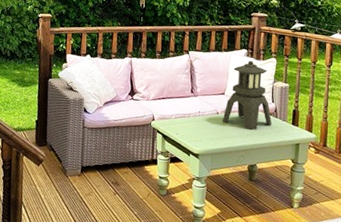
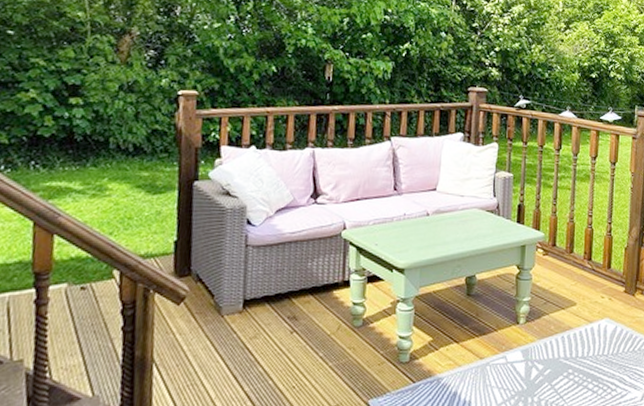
lantern: present [223,60,272,131] -> none [434,146,494,234]

